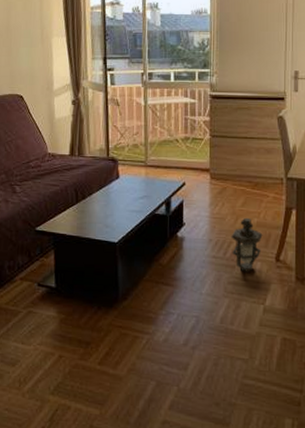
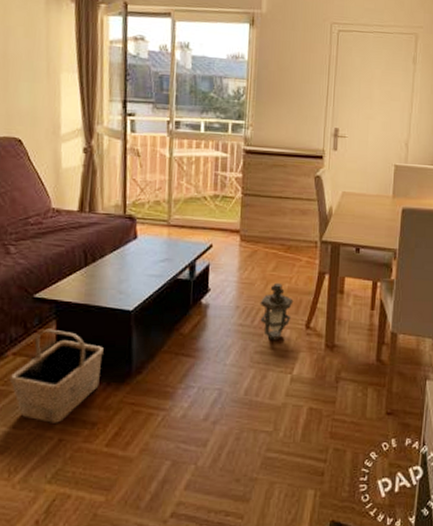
basket: none [18,257,94,341] -> present [9,328,104,423]

